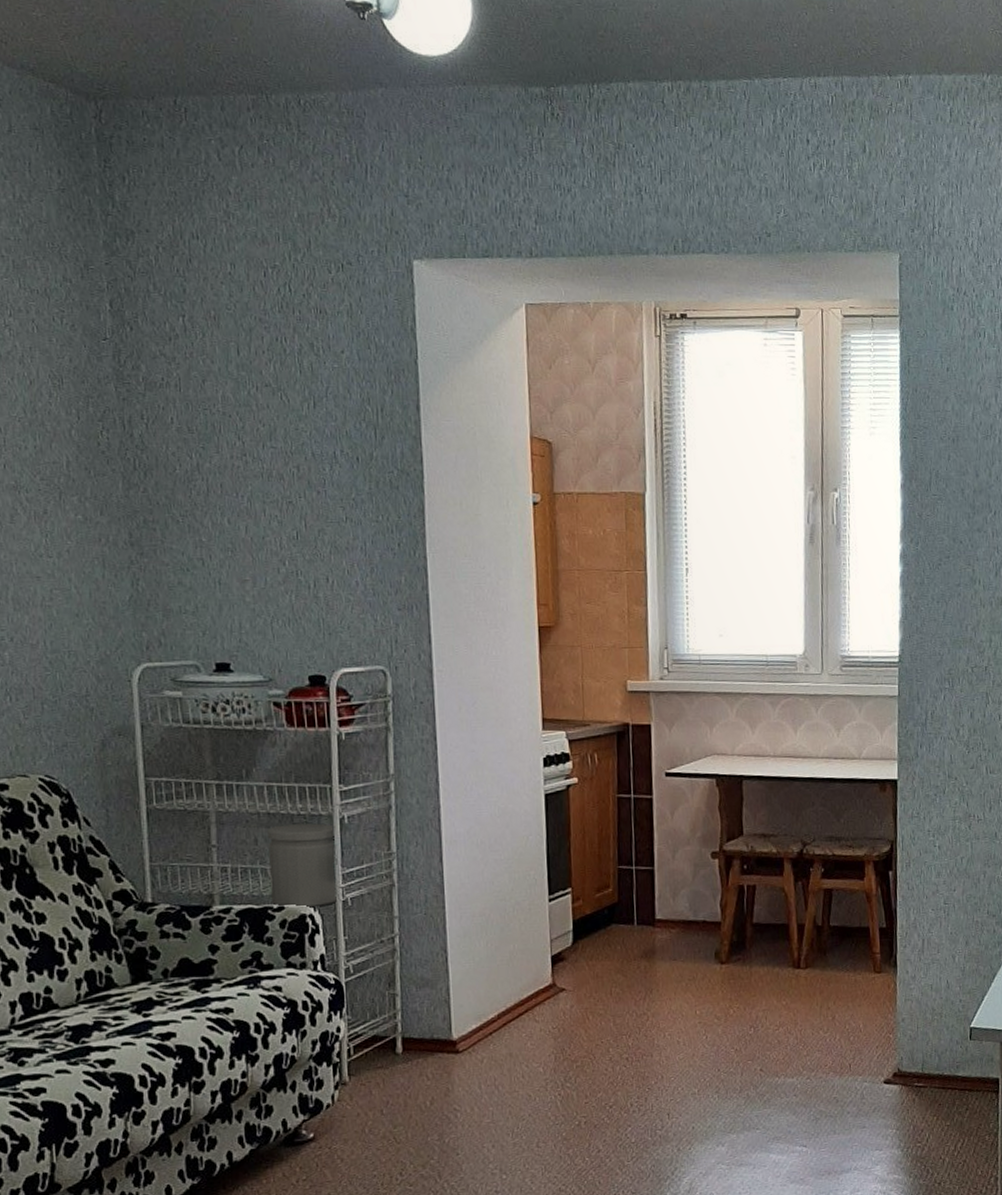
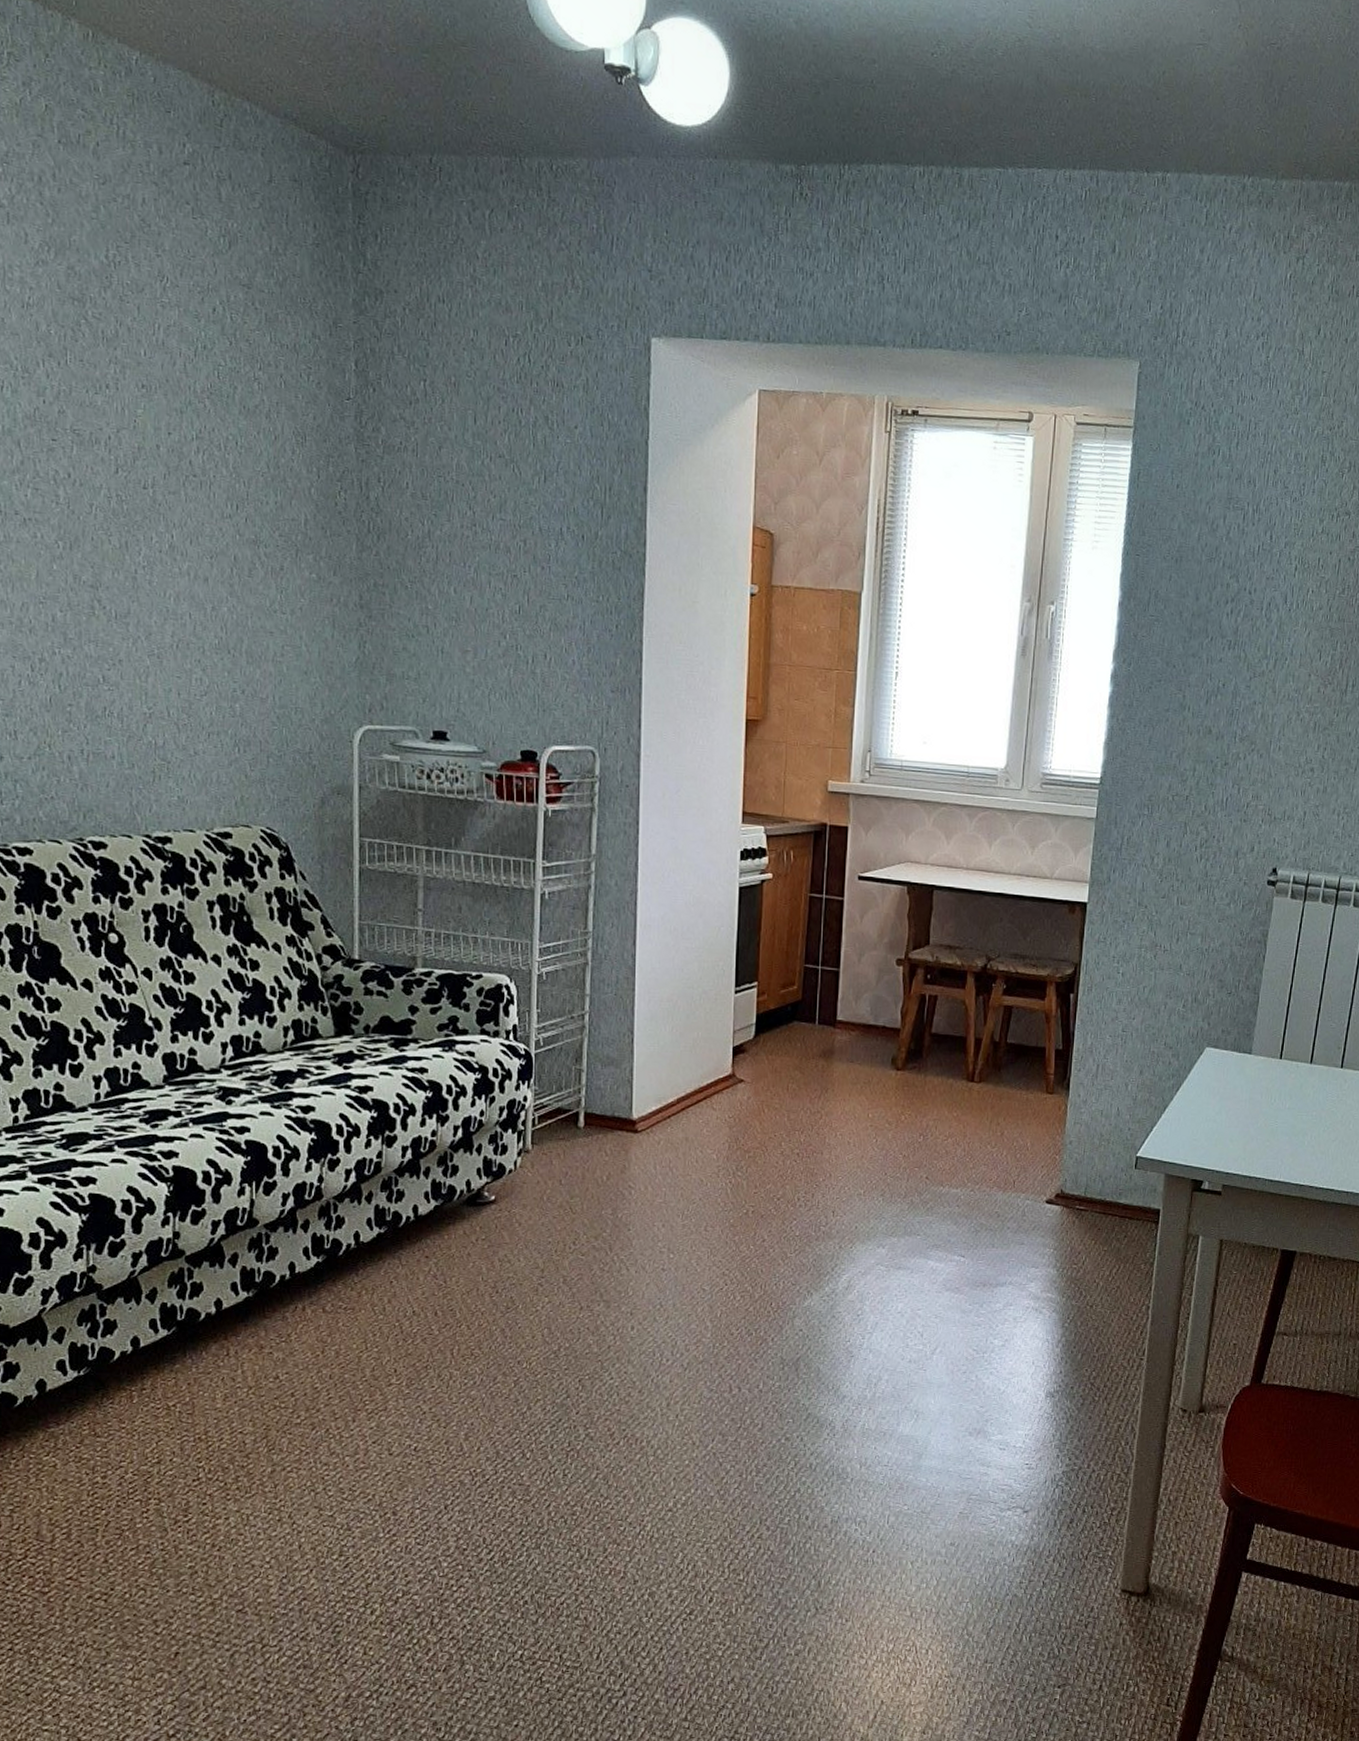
jar: present [267,823,340,909] -> none [471,895,536,979]

